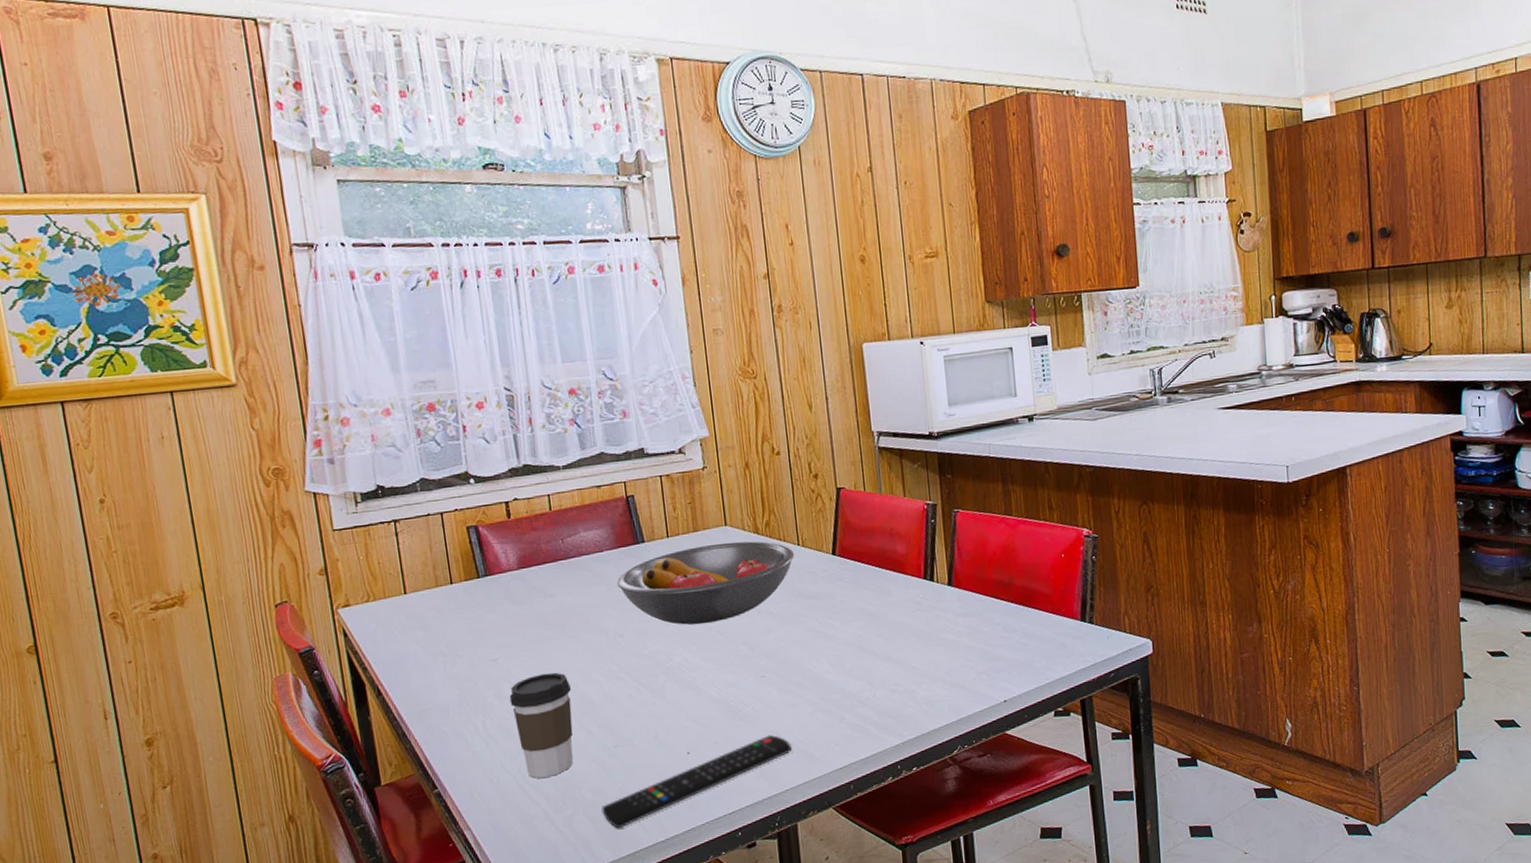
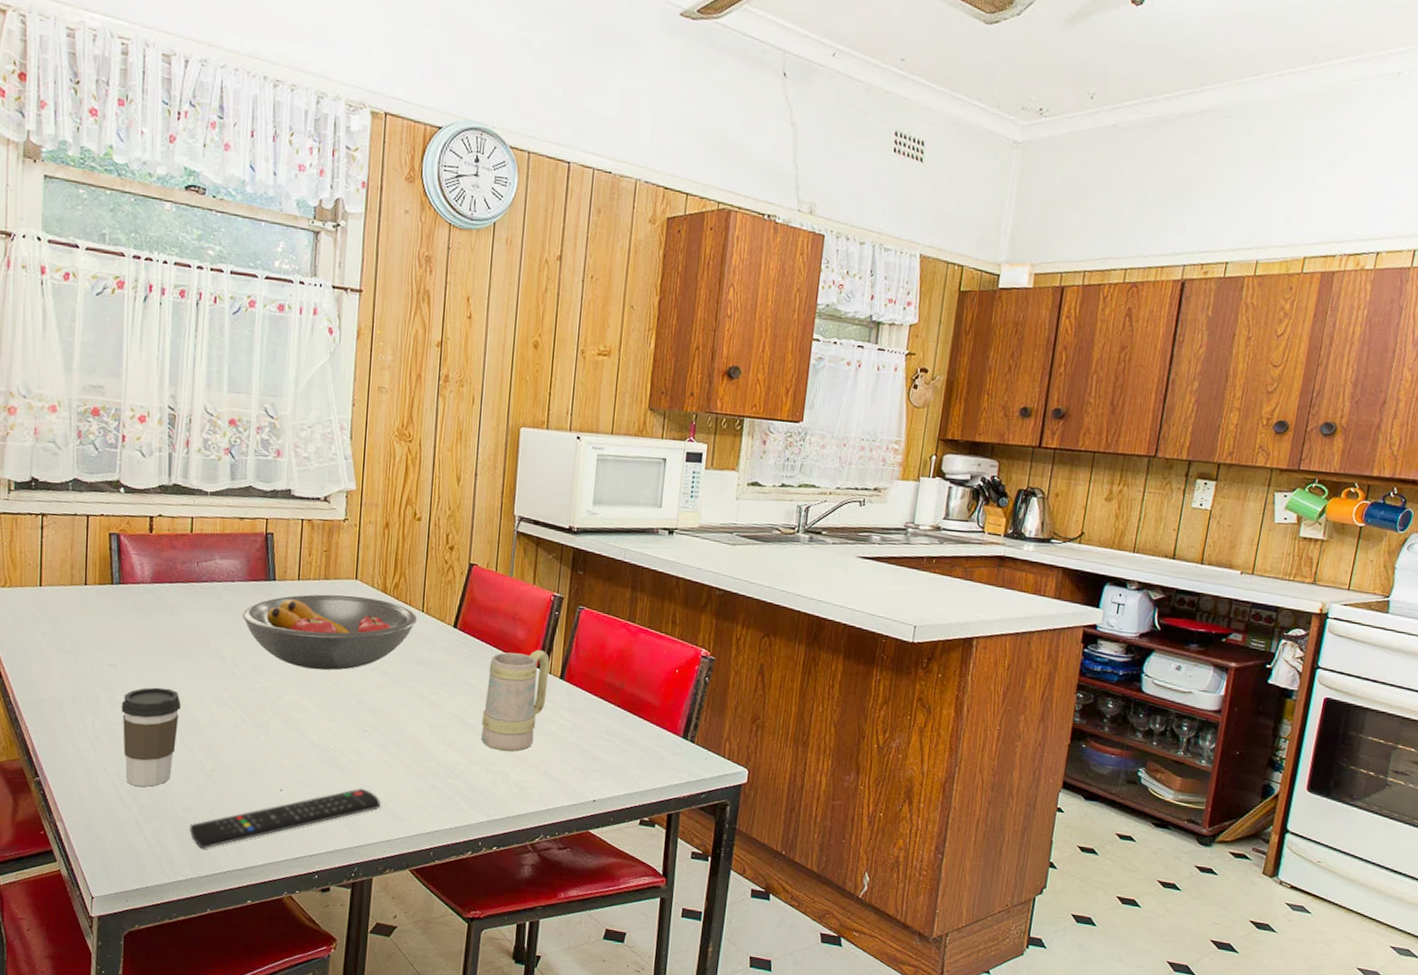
mug: none [875,561,939,670] -> present [481,650,551,752]

